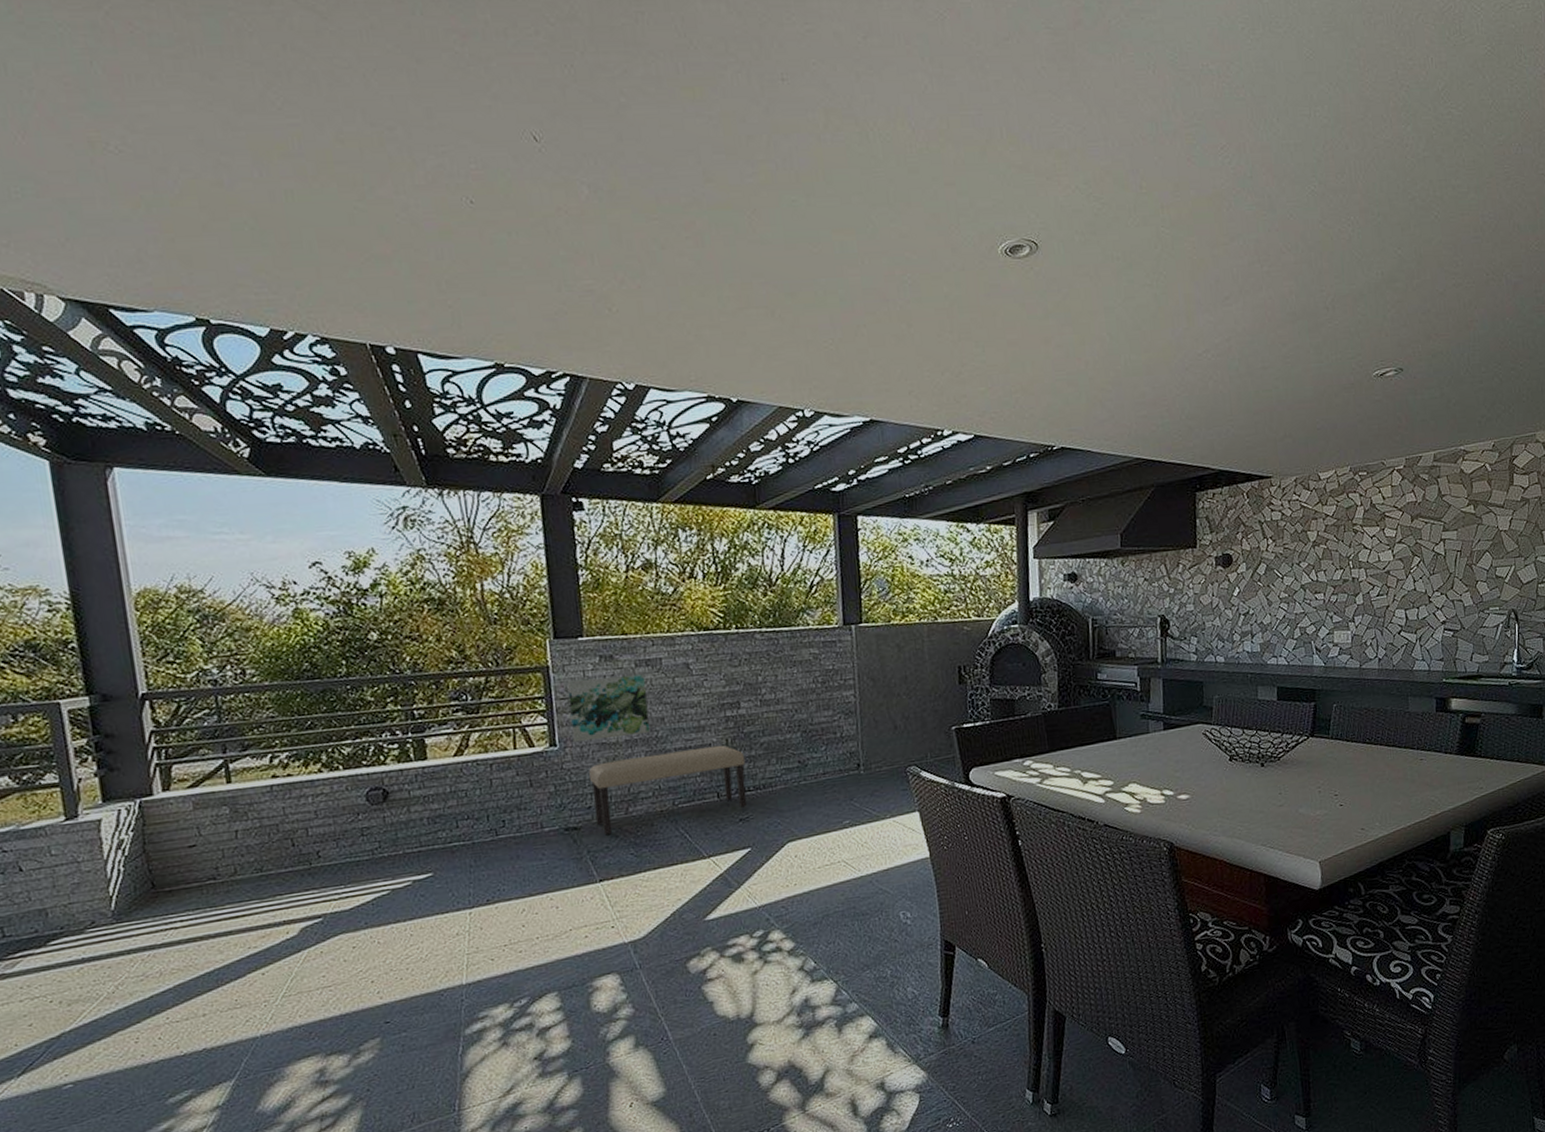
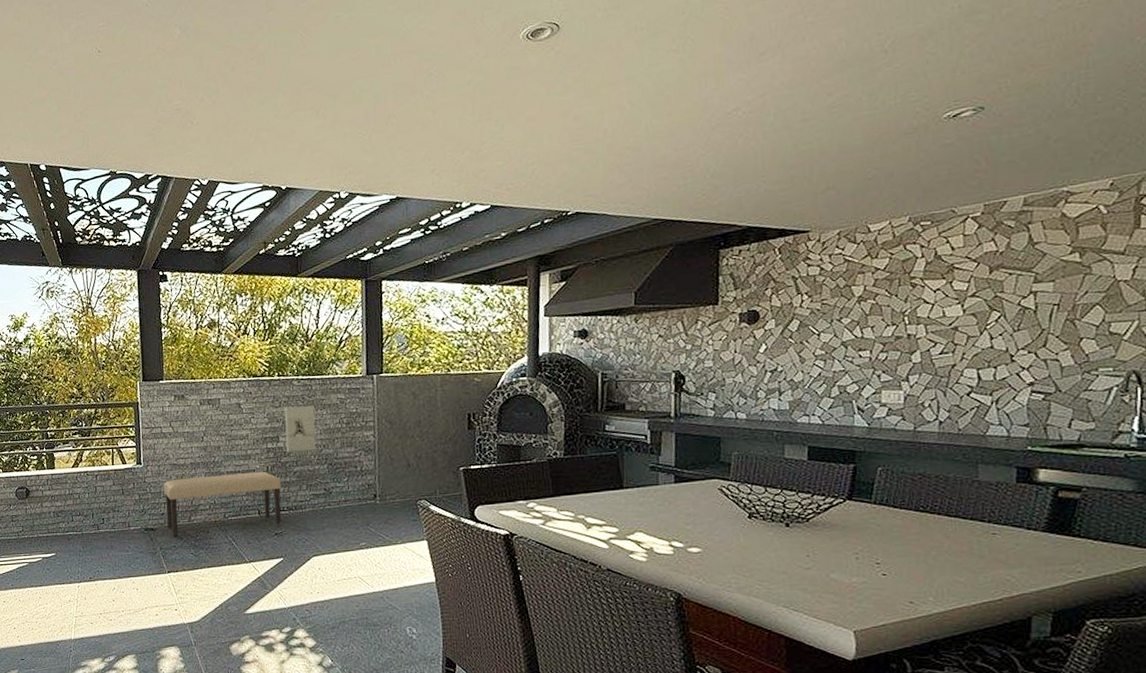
wall art: present [566,674,651,743] -> none [150,411,210,462]
wall sculpture: none [745,662,787,721] -> present [284,405,316,452]

